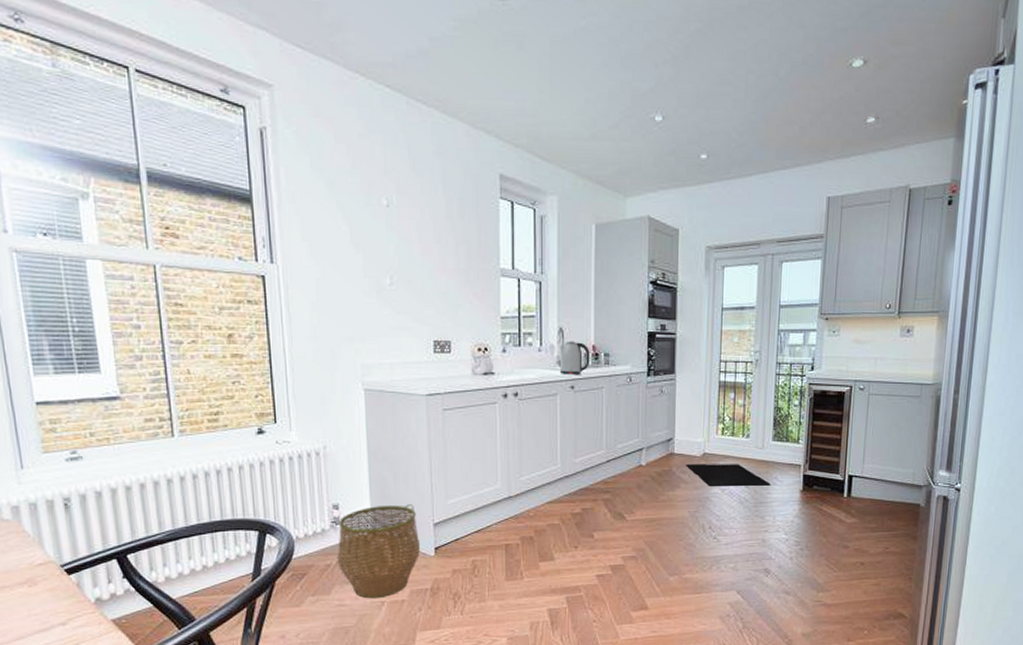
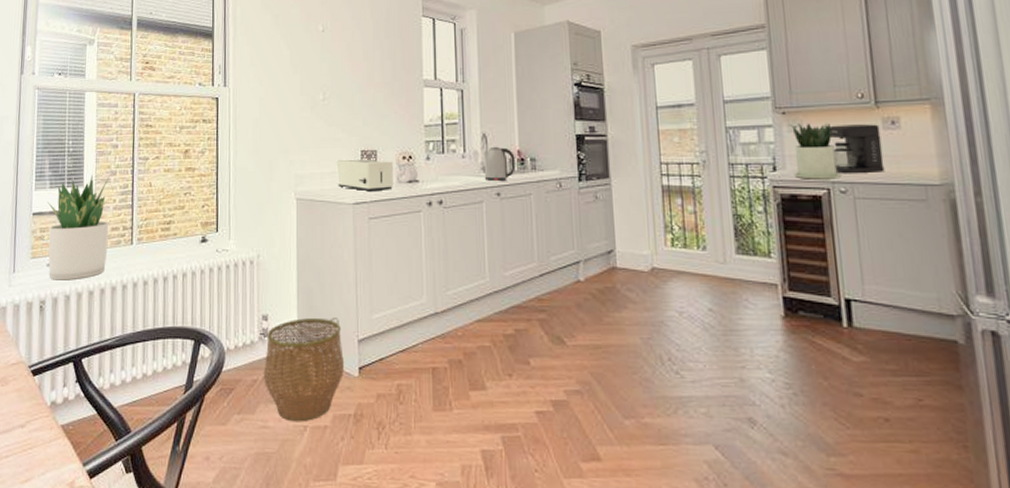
planter: none [54,358,143,476] -> present [47,174,110,281]
toaster: none [407,349,468,383] -> present [336,159,393,192]
door mat: present [686,464,771,486] -> none [632,280,741,309]
planter: none [826,328,863,378] -> present [792,123,842,180]
coffee maker: none [858,331,898,374] -> present [828,124,885,174]

